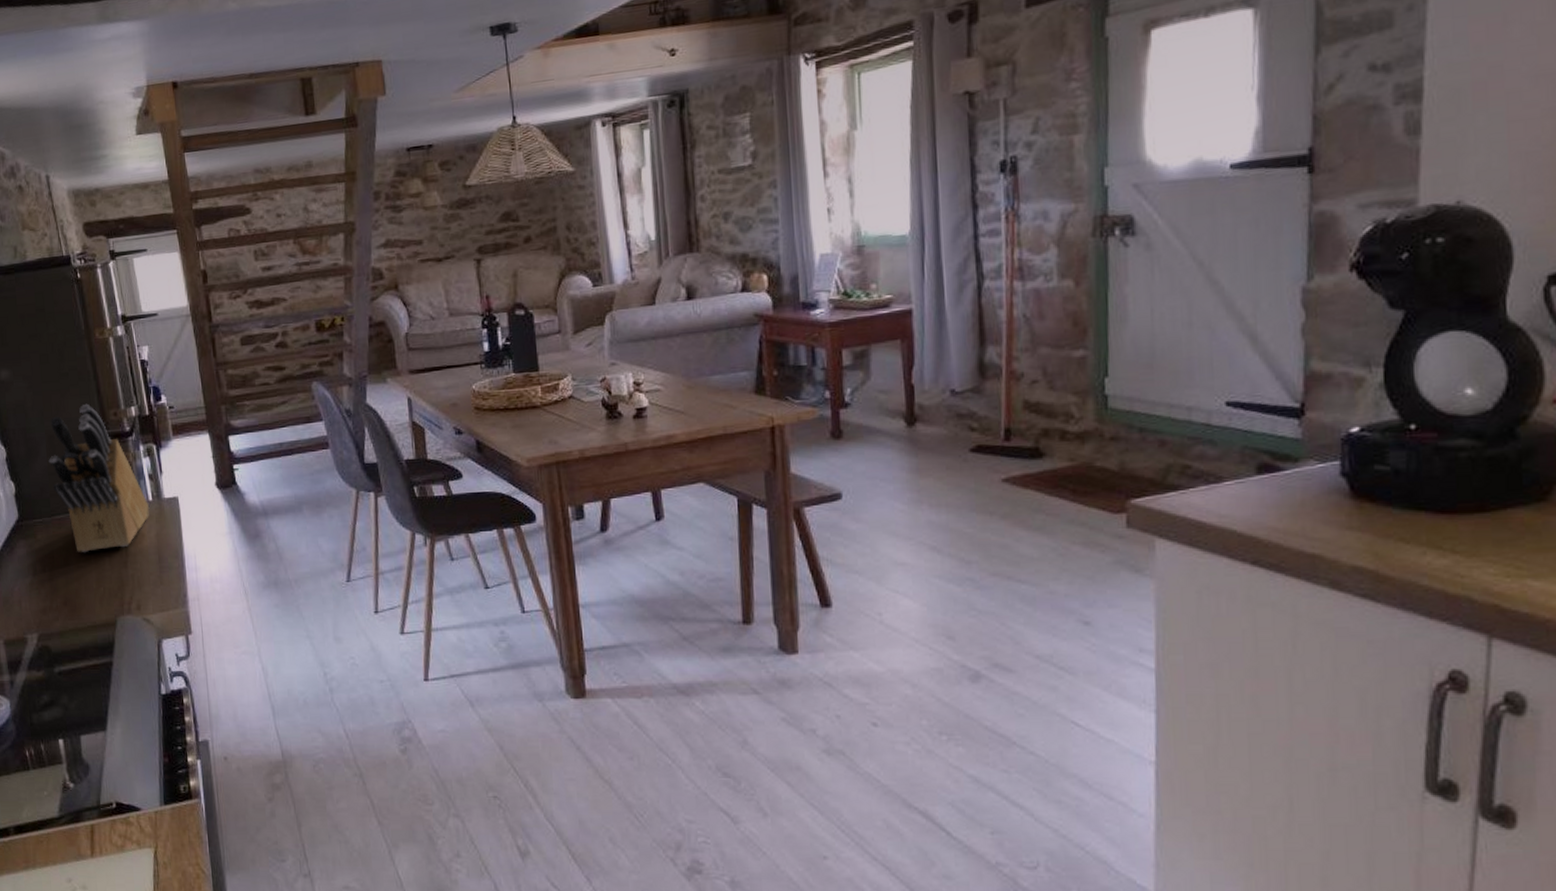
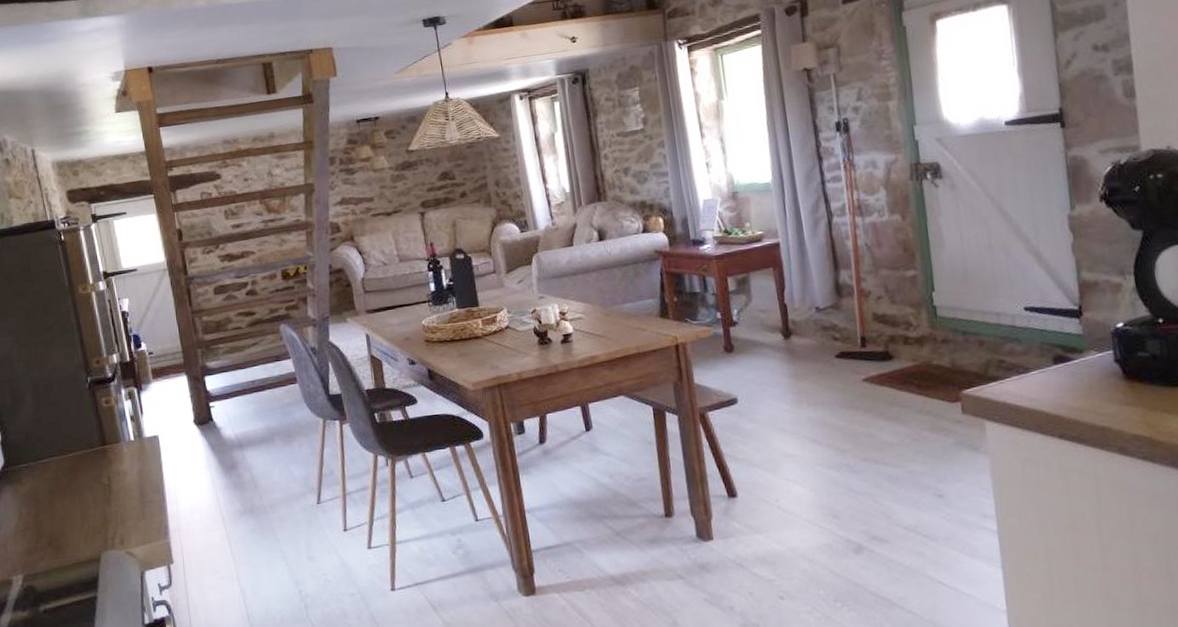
knife block: present [48,403,150,553] -> none [33,353,132,494]

